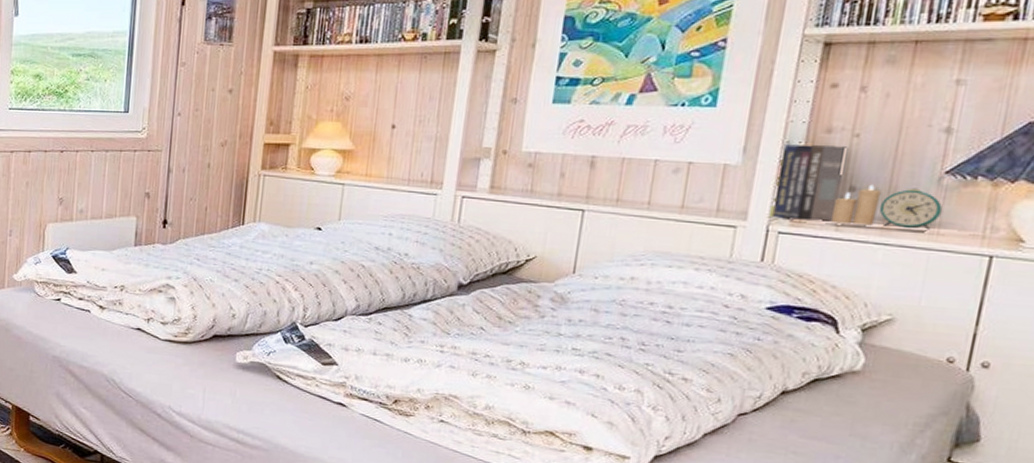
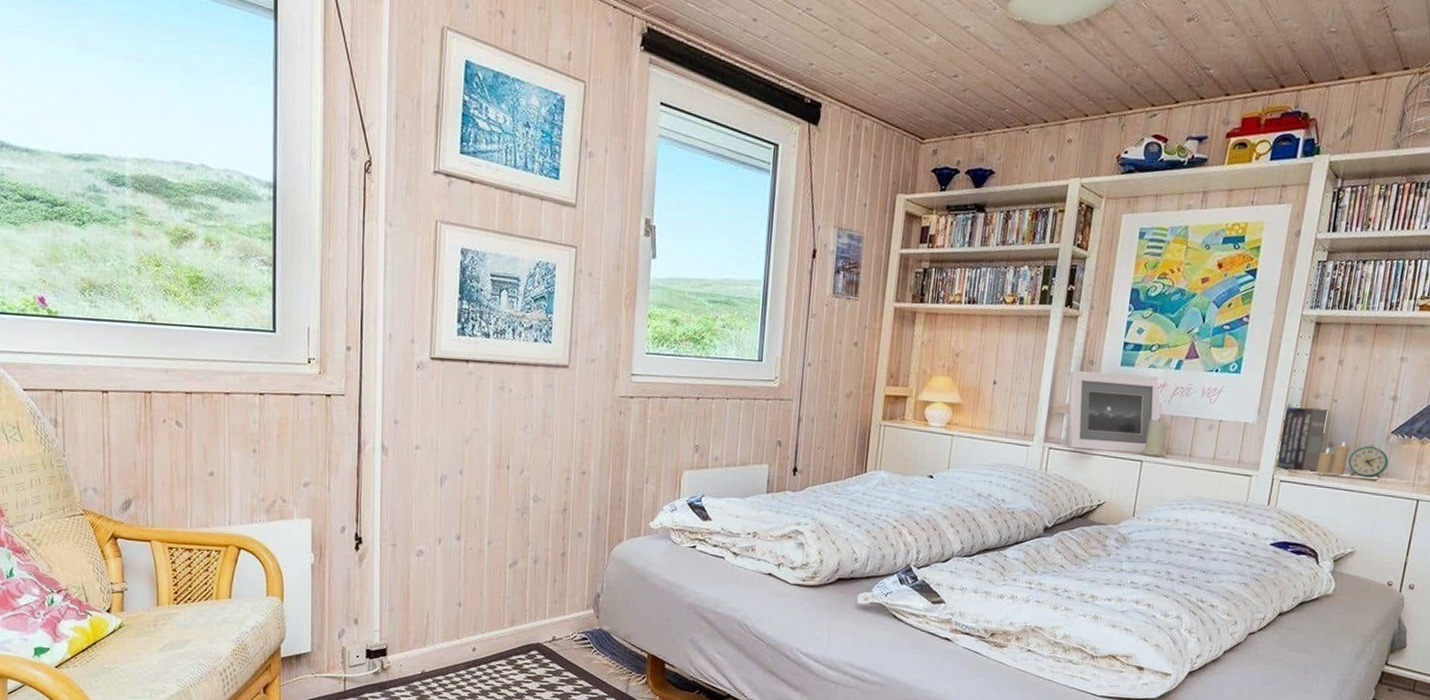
picture frame: none [484,110,609,202] -> present [1066,370,1162,453]
candle: none [580,161,620,205] -> present [1139,418,1170,457]

